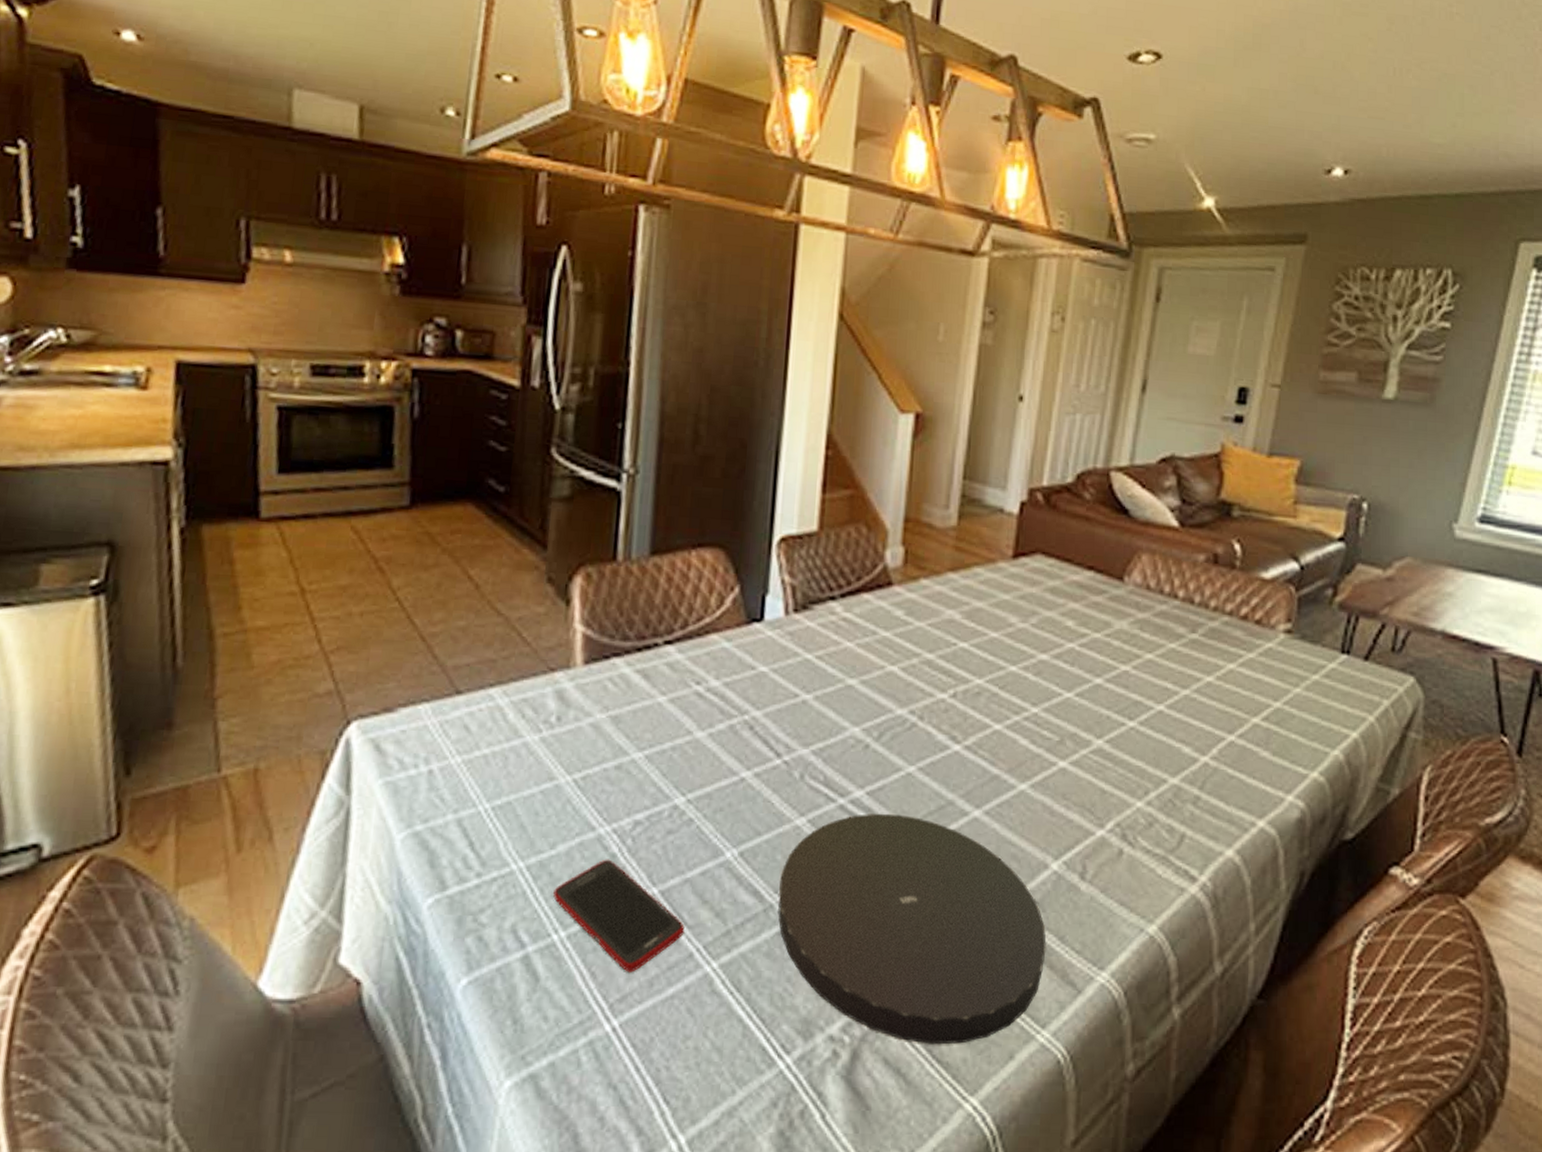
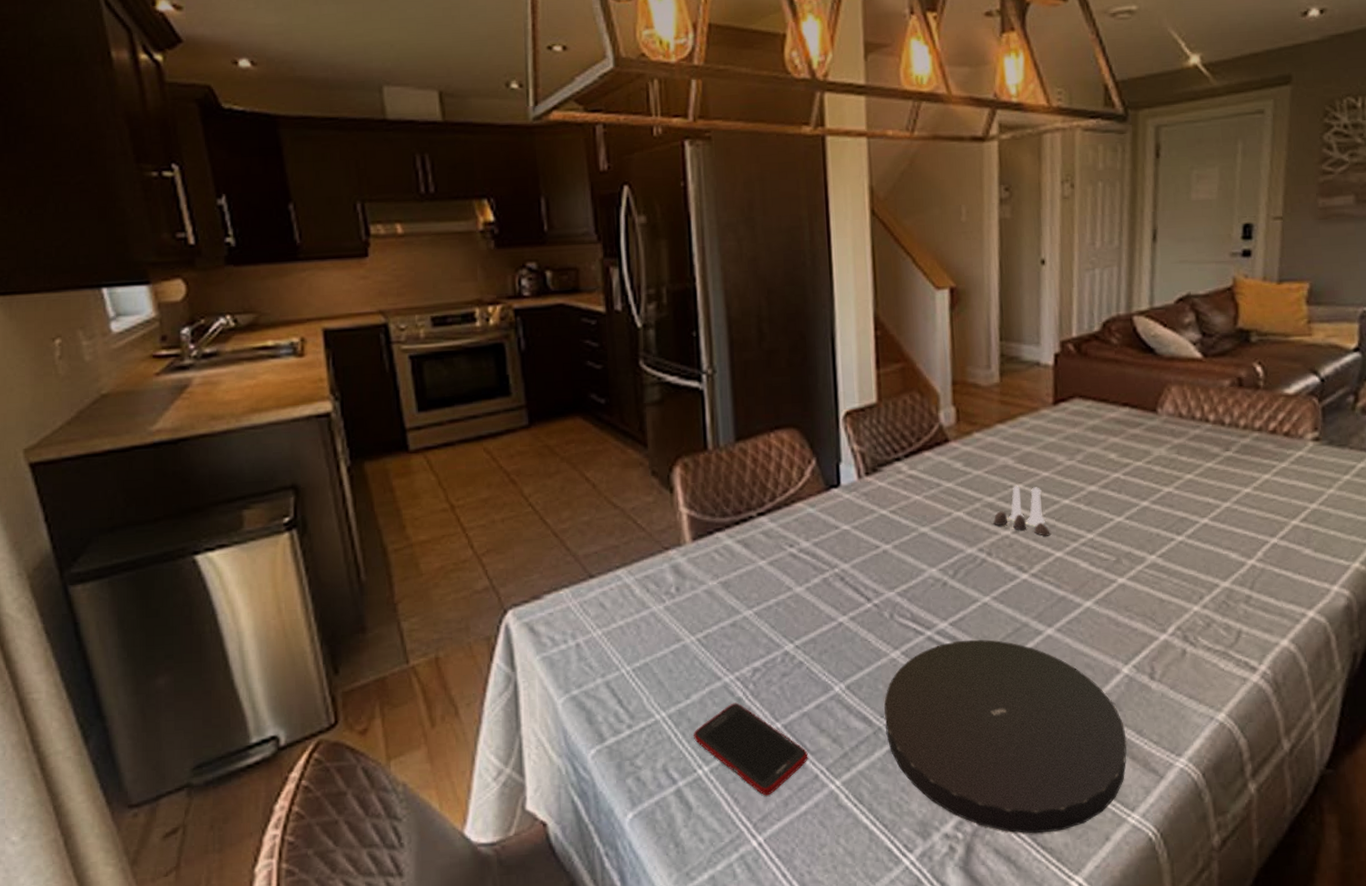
salt and pepper shaker set: none [930,643,992,705] -> present [993,485,1051,536]

